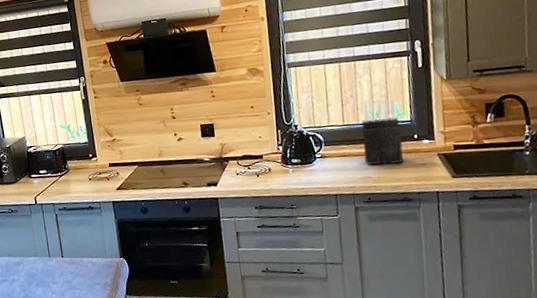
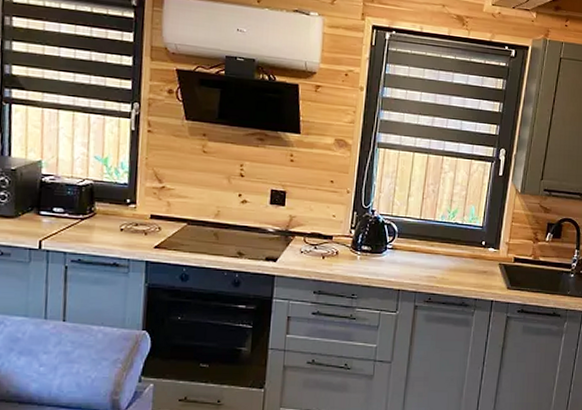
knife block: present [361,97,404,165] -> none [433,198,472,267]

